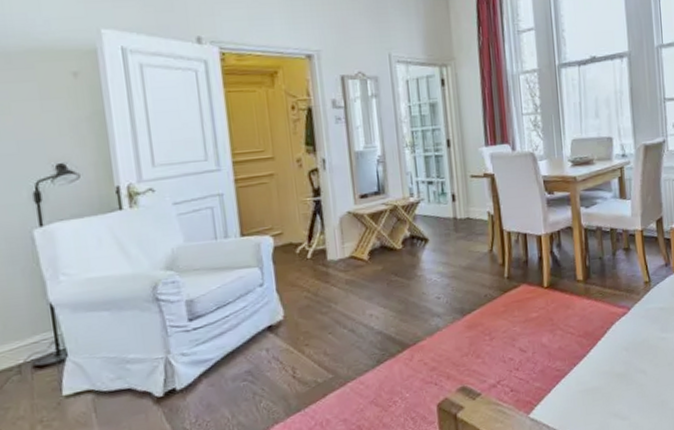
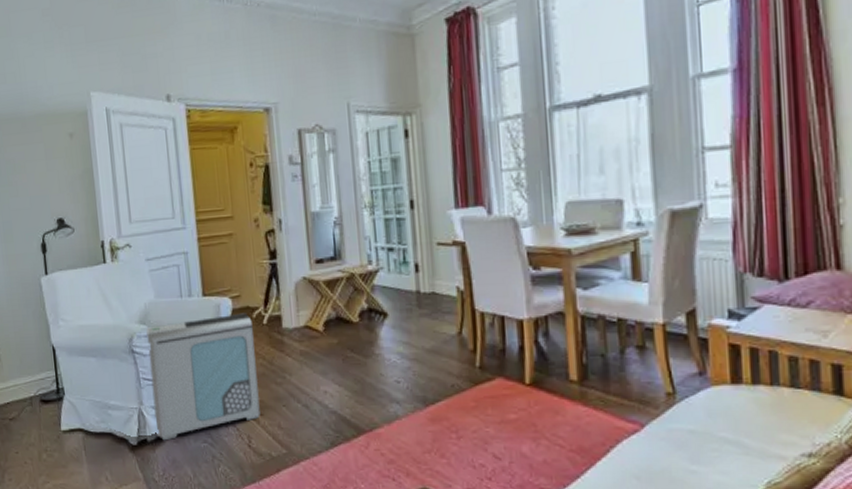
air purifier: none [174,249,305,387] -> present [146,313,260,441]

